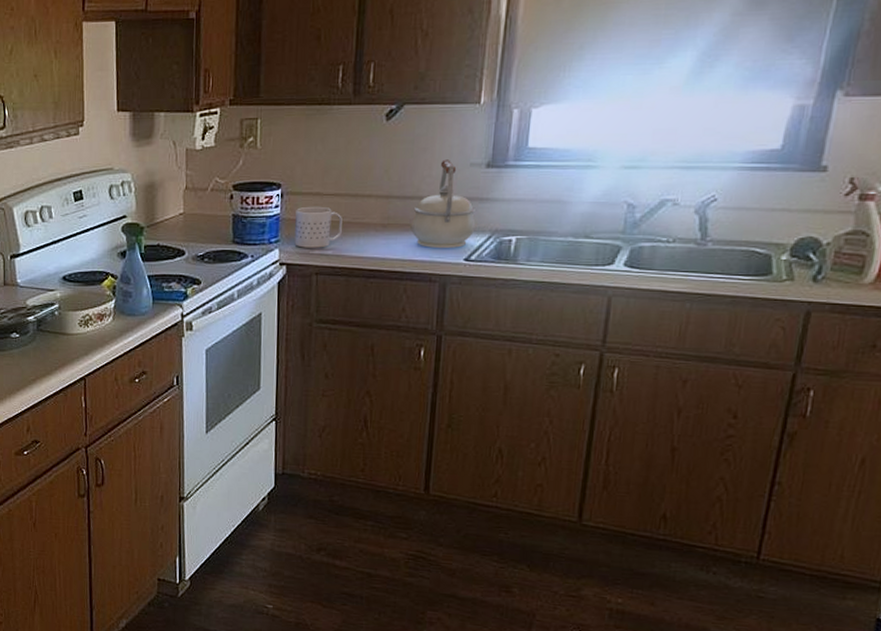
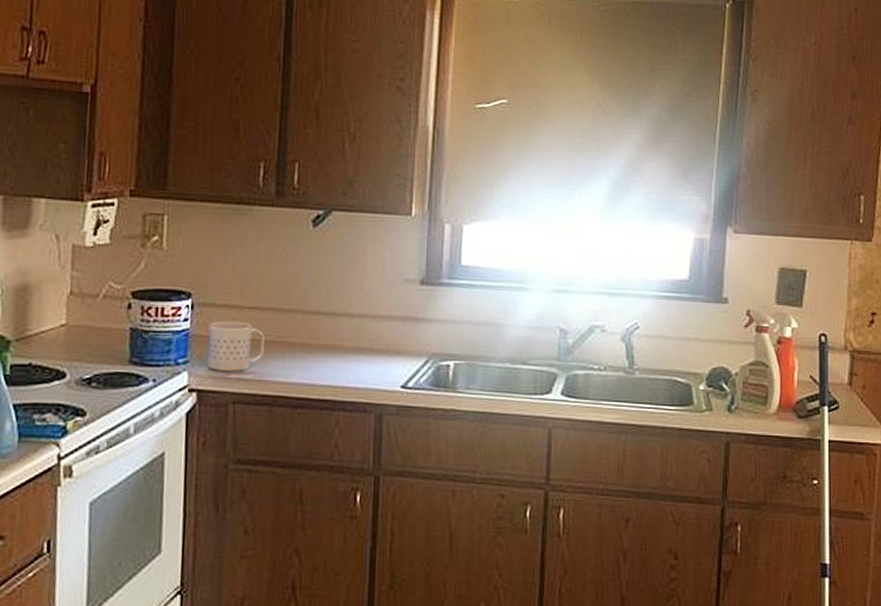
kettle: present [410,160,476,249] -> none [342,274,412,375]

